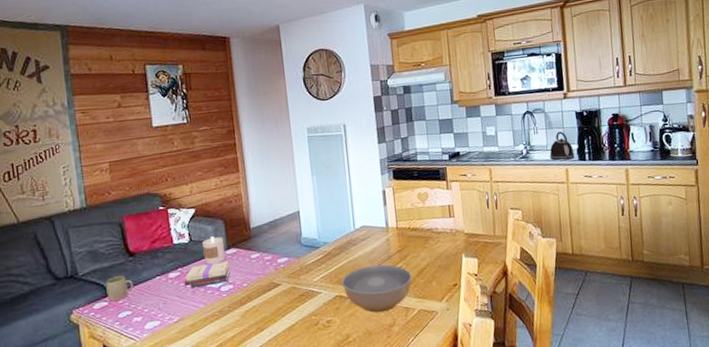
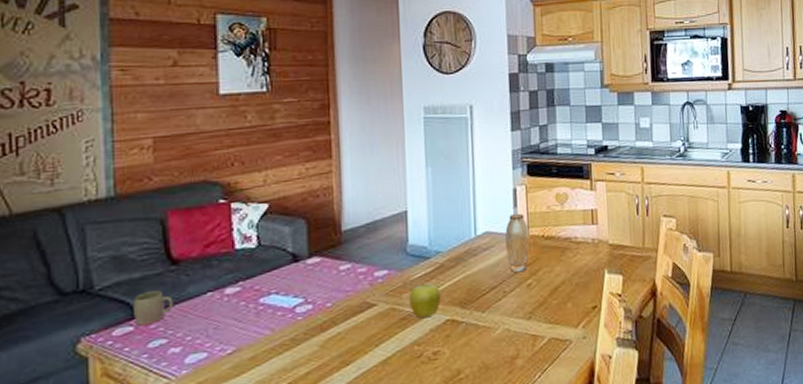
books: present [184,261,230,289] -> none [245,273,310,309]
candle: present [201,236,226,265] -> none [273,240,306,278]
fruit: none [305,267,331,294] -> present [409,283,442,318]
bowl: present [341,264,413,313] -> none [455,281,544,342]
vase: none [378,210,400,258] -> present [505,213,531,273]
kettle: present [550,131,575,161] -> none [710,127,738,161]

